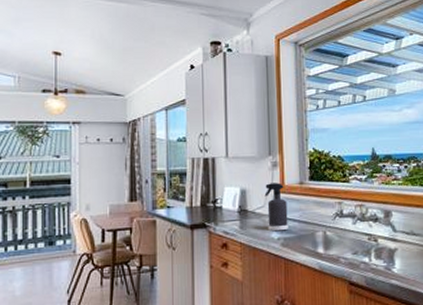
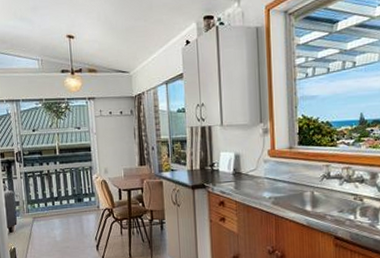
spray bottle: present [264,183,288,231] -> none [256,148,279,191]

